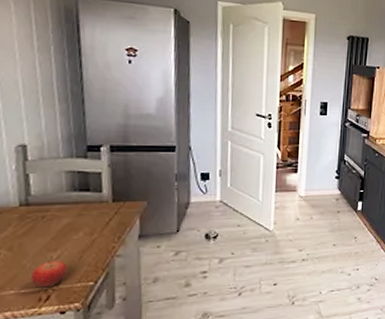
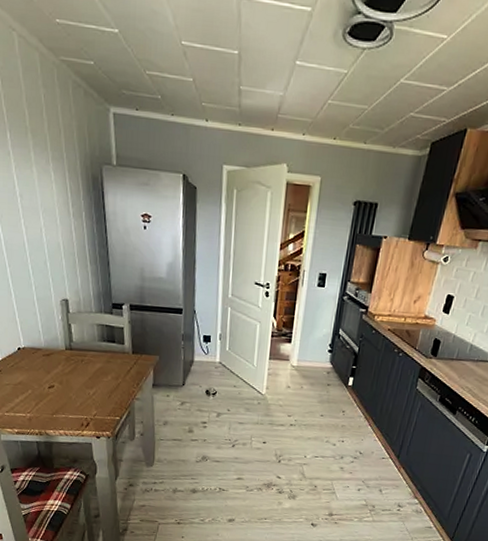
fruit: present [31,260,67,288] -> none [76,396,100,417]

